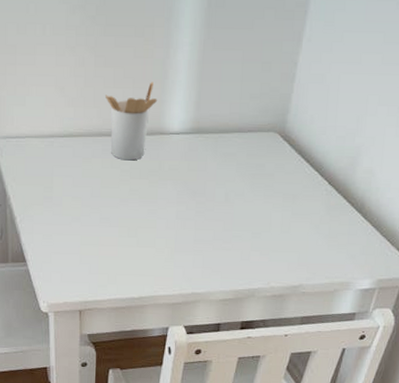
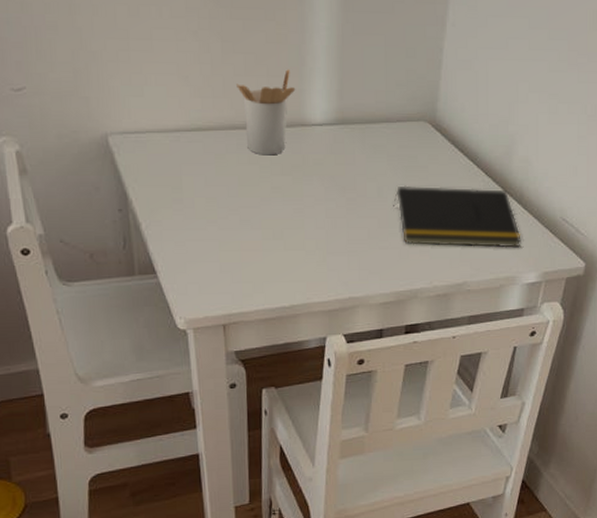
notepad: none [238,192,360,255] -> present [393,185,523,248]

